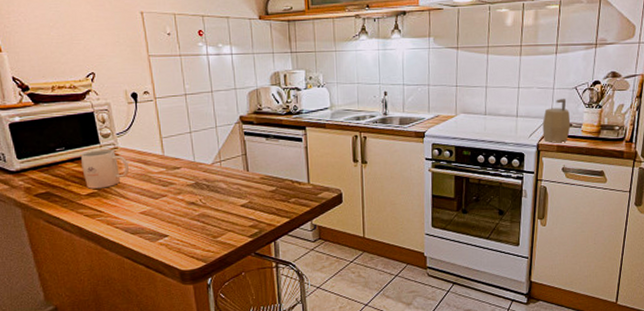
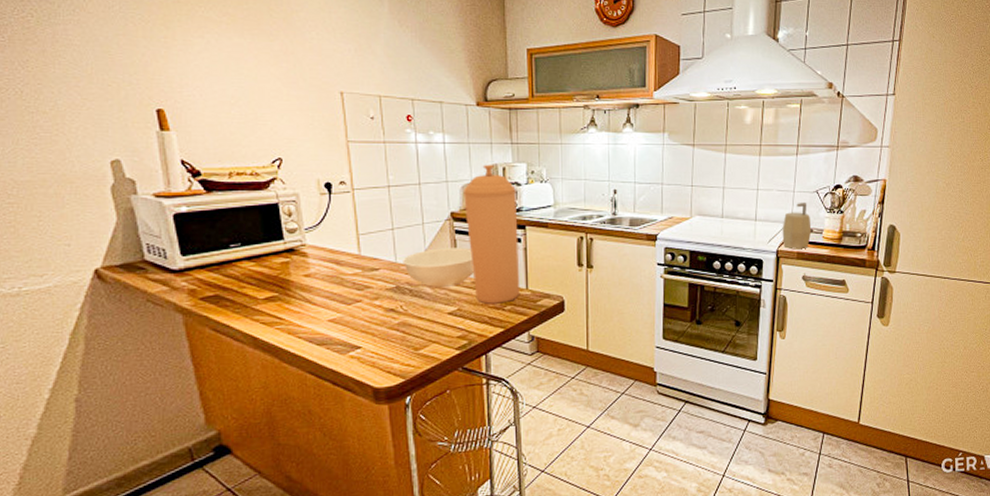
mug: present [81,149,129,189] -> none [260,247,317,292]
bowl: none [200,147,262,184] -> present [403,247,474,288]
canister: none [250,72,303,197] -> present [464,164,521,304]

